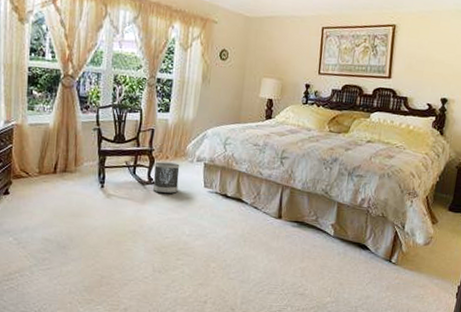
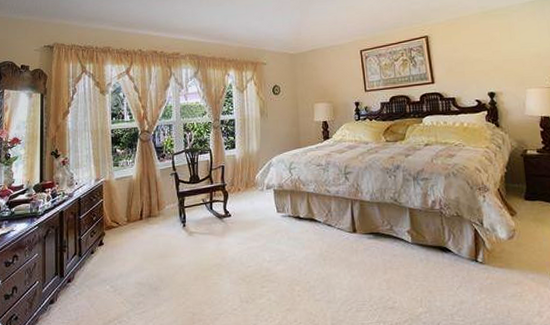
wastebasket: present [152,161,180,194] -> none [228,194,253,224]

